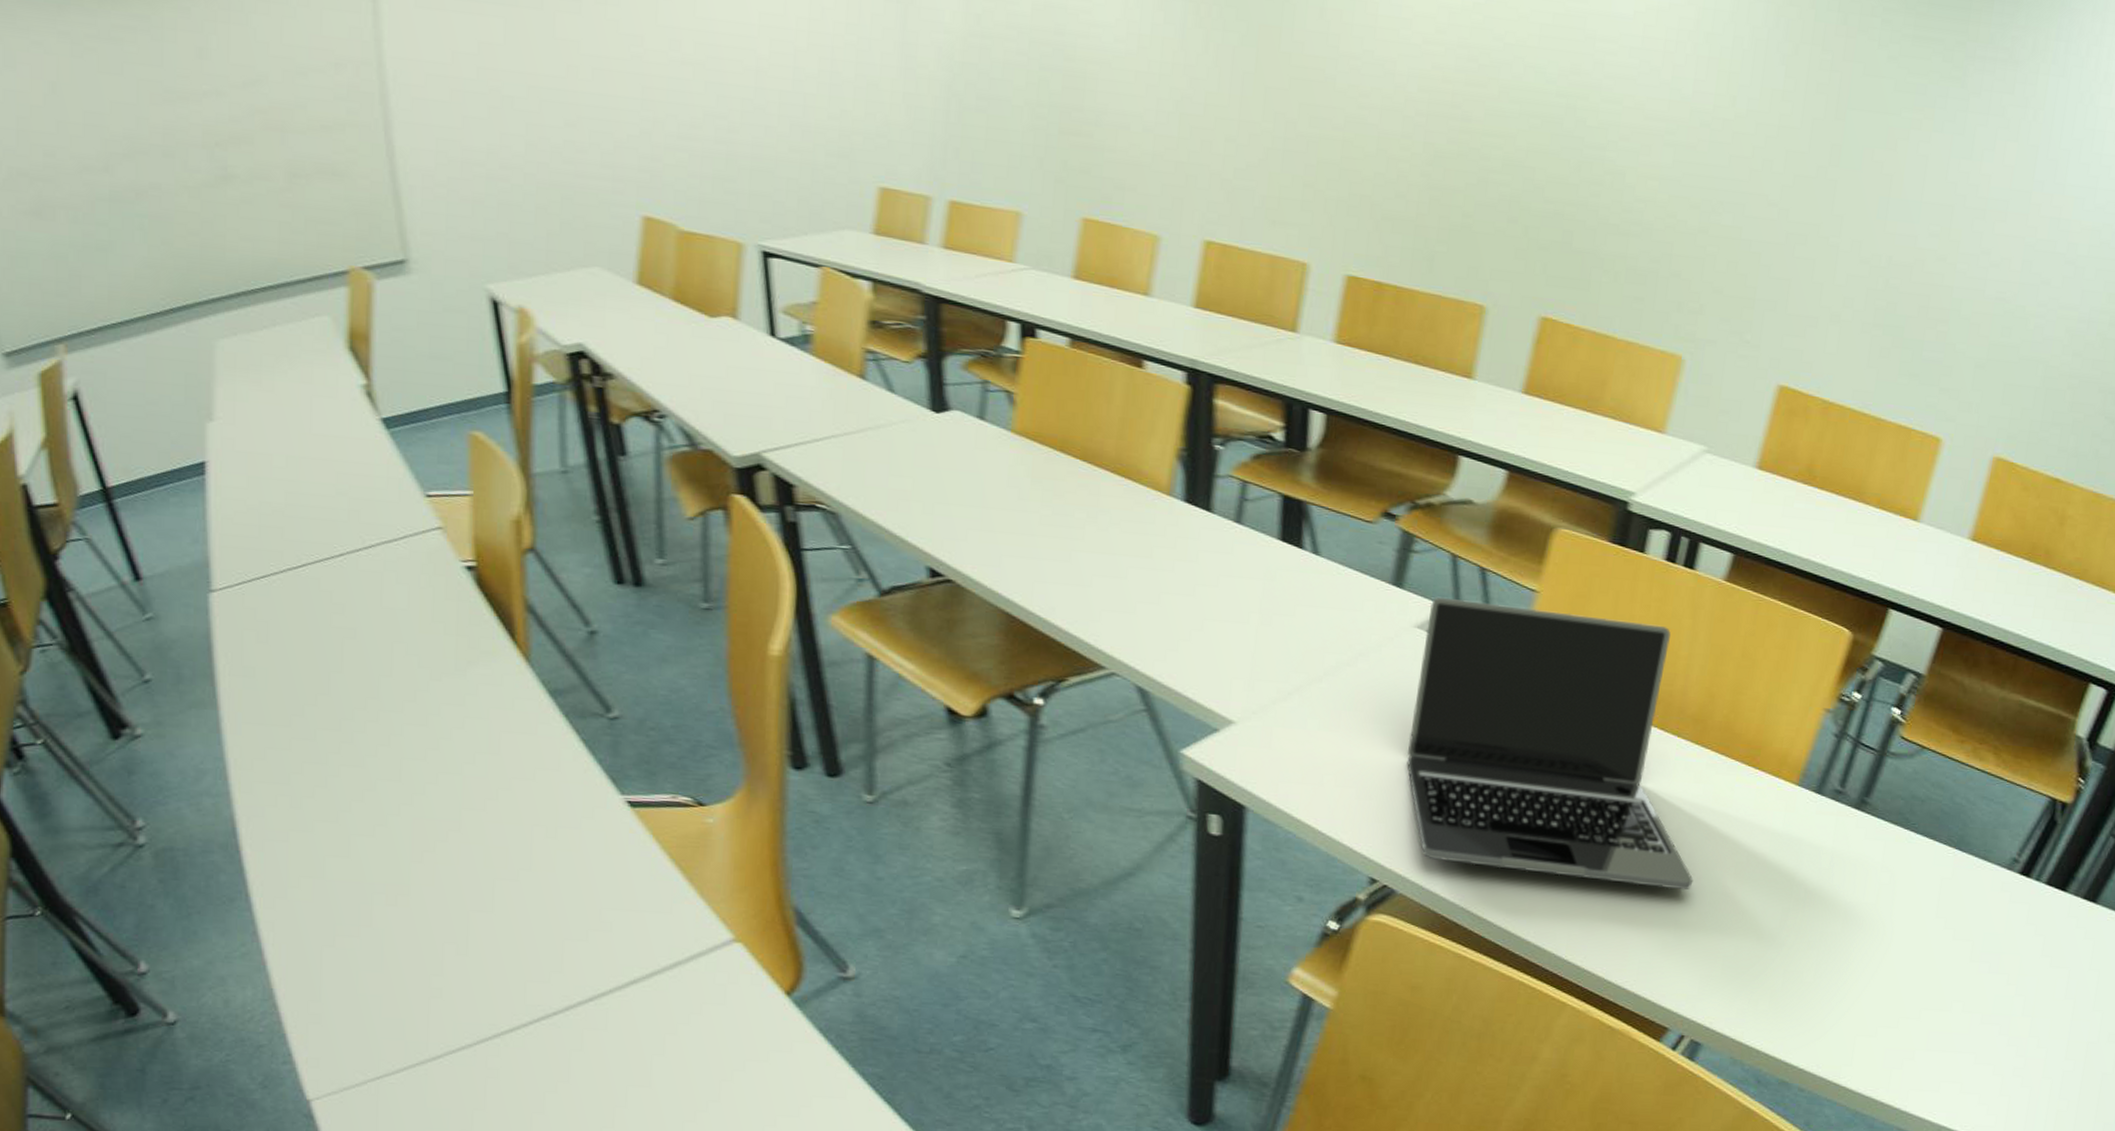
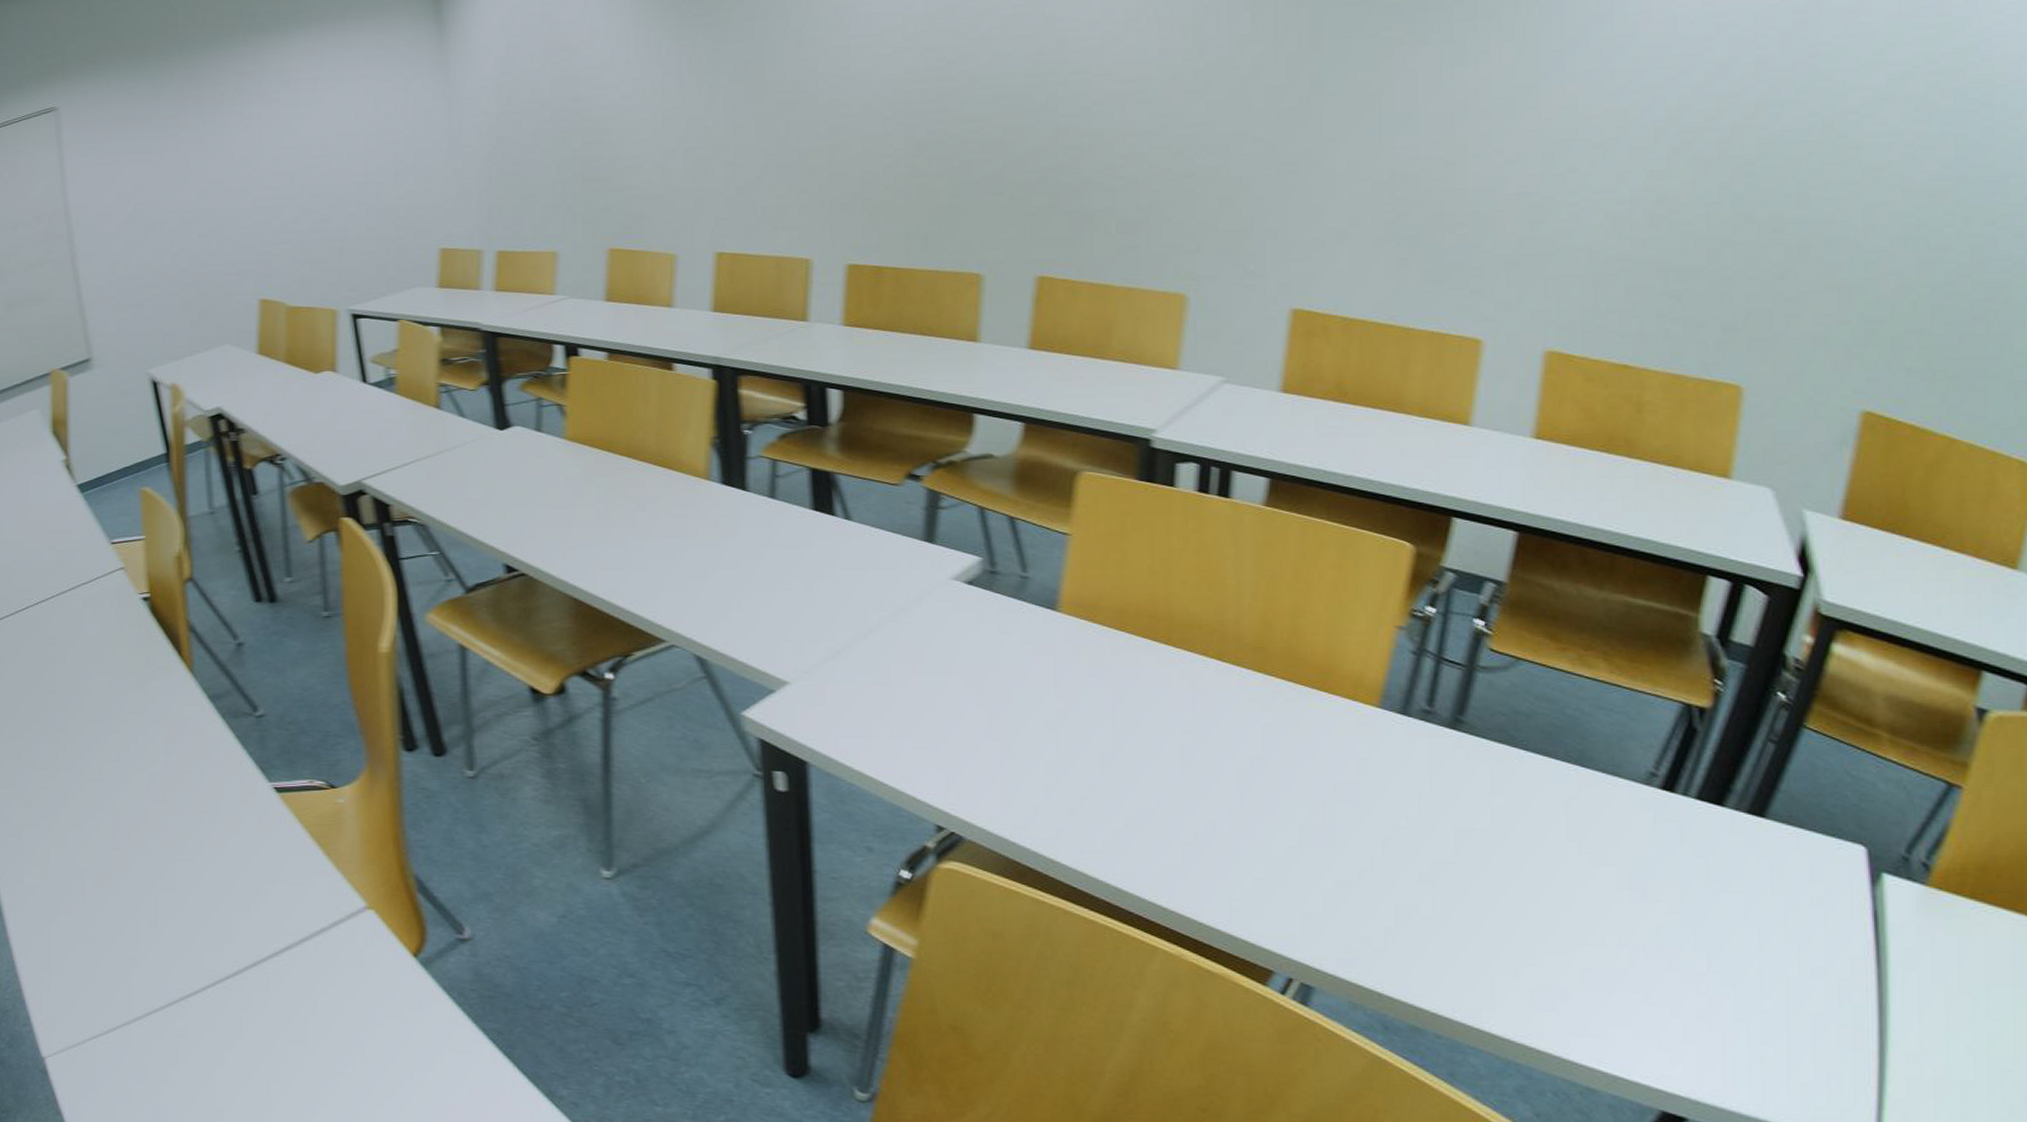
laptop: present [1407,597,1694,891] -> none [958,548,1278,824]

